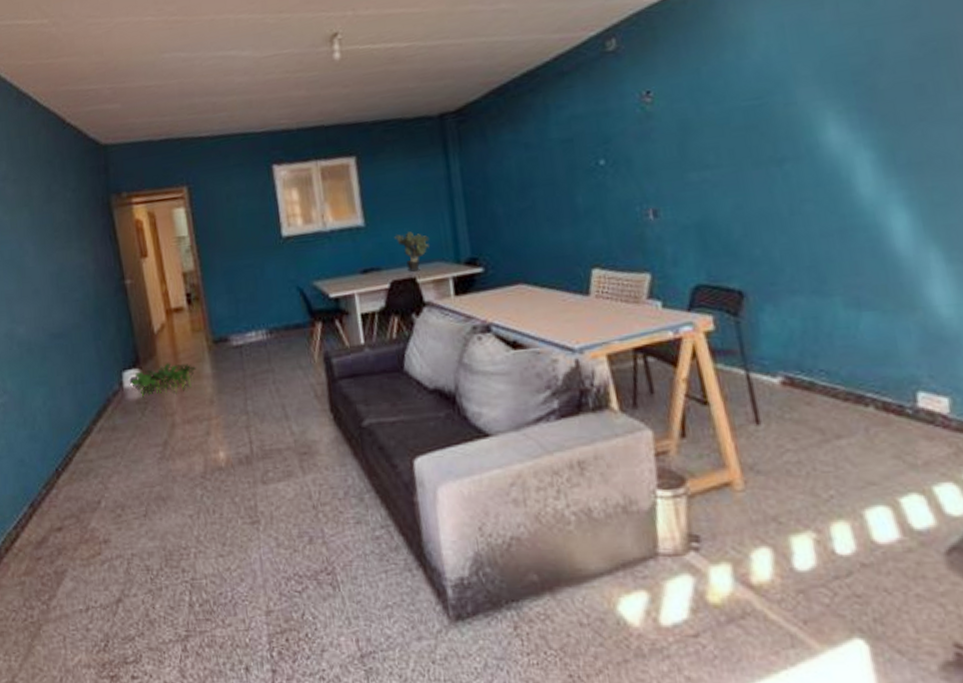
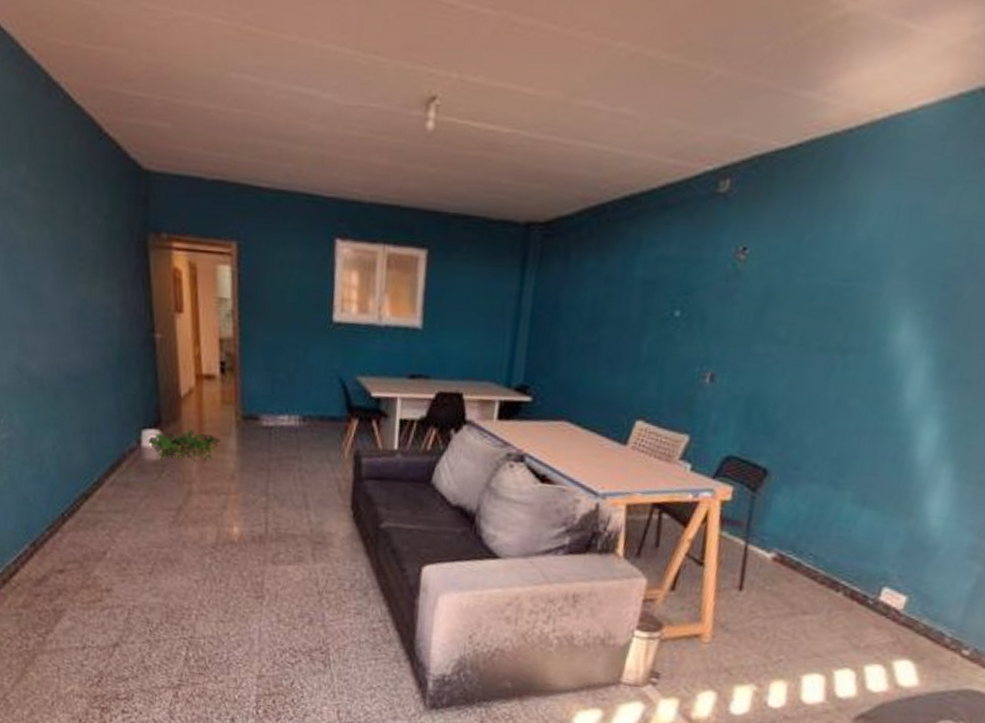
potted plant: present [395,232,429,272] -> none [450,344,484,387]

